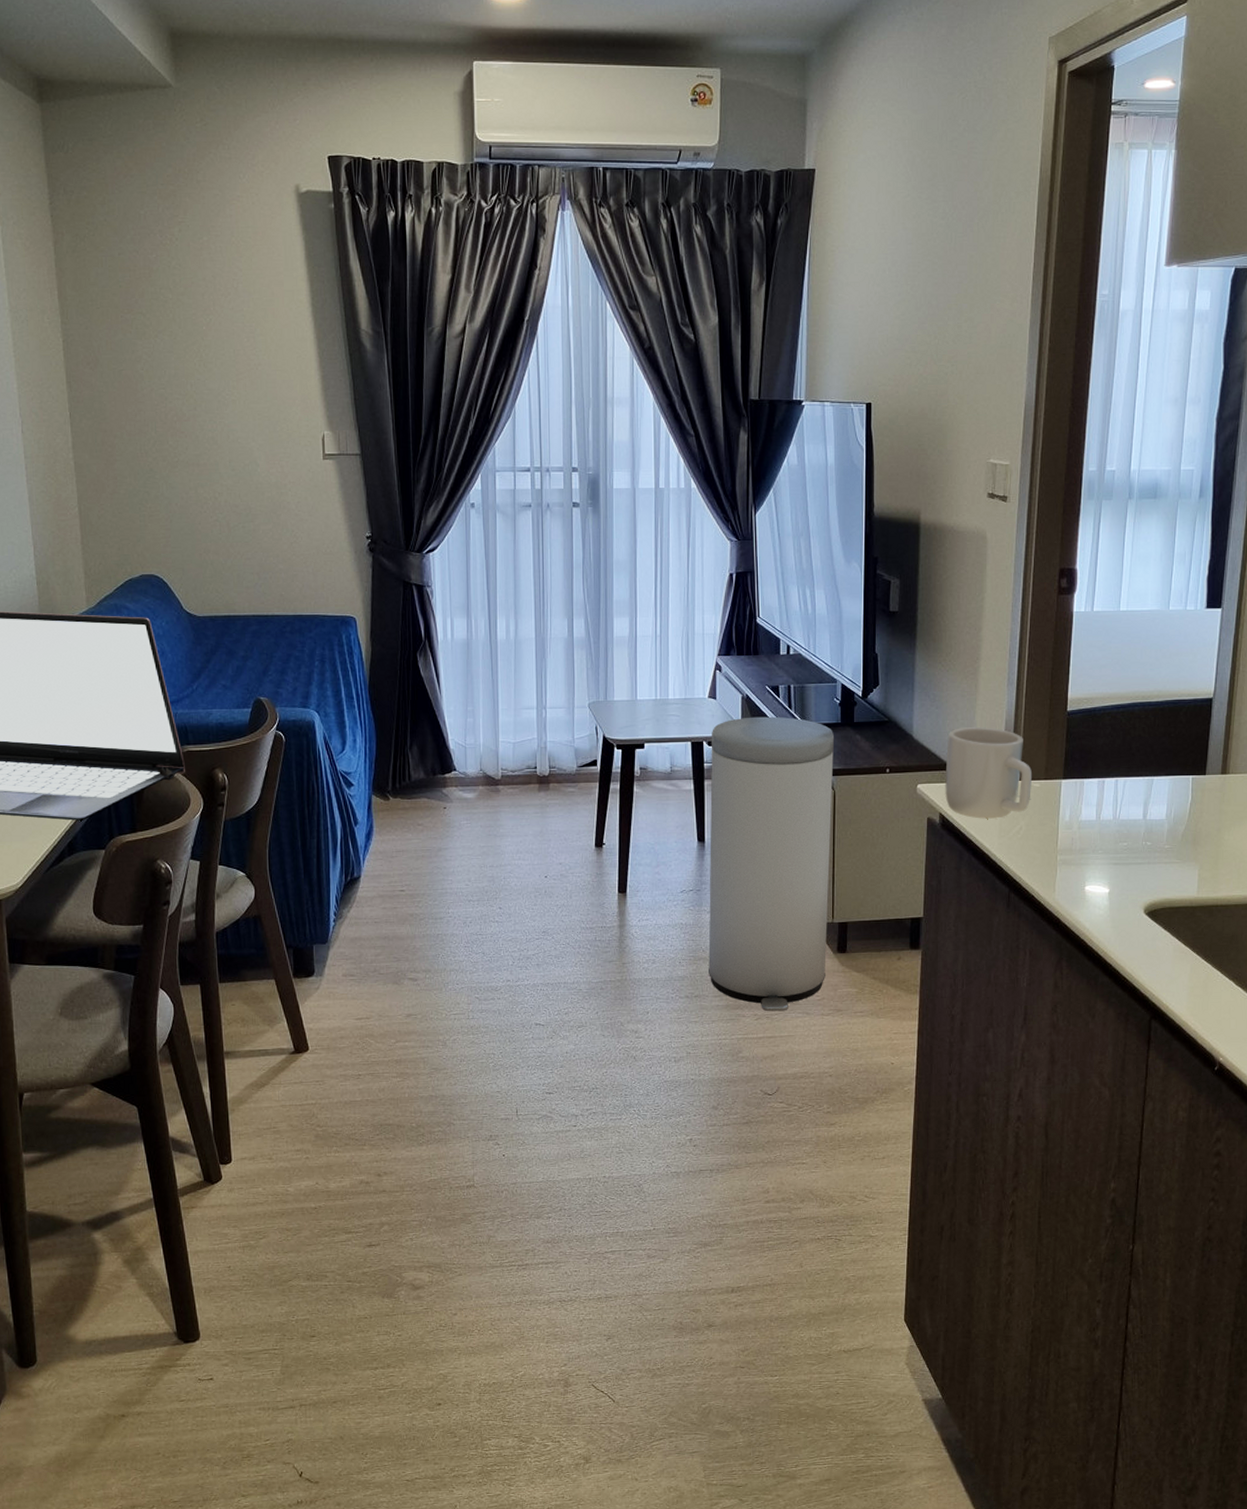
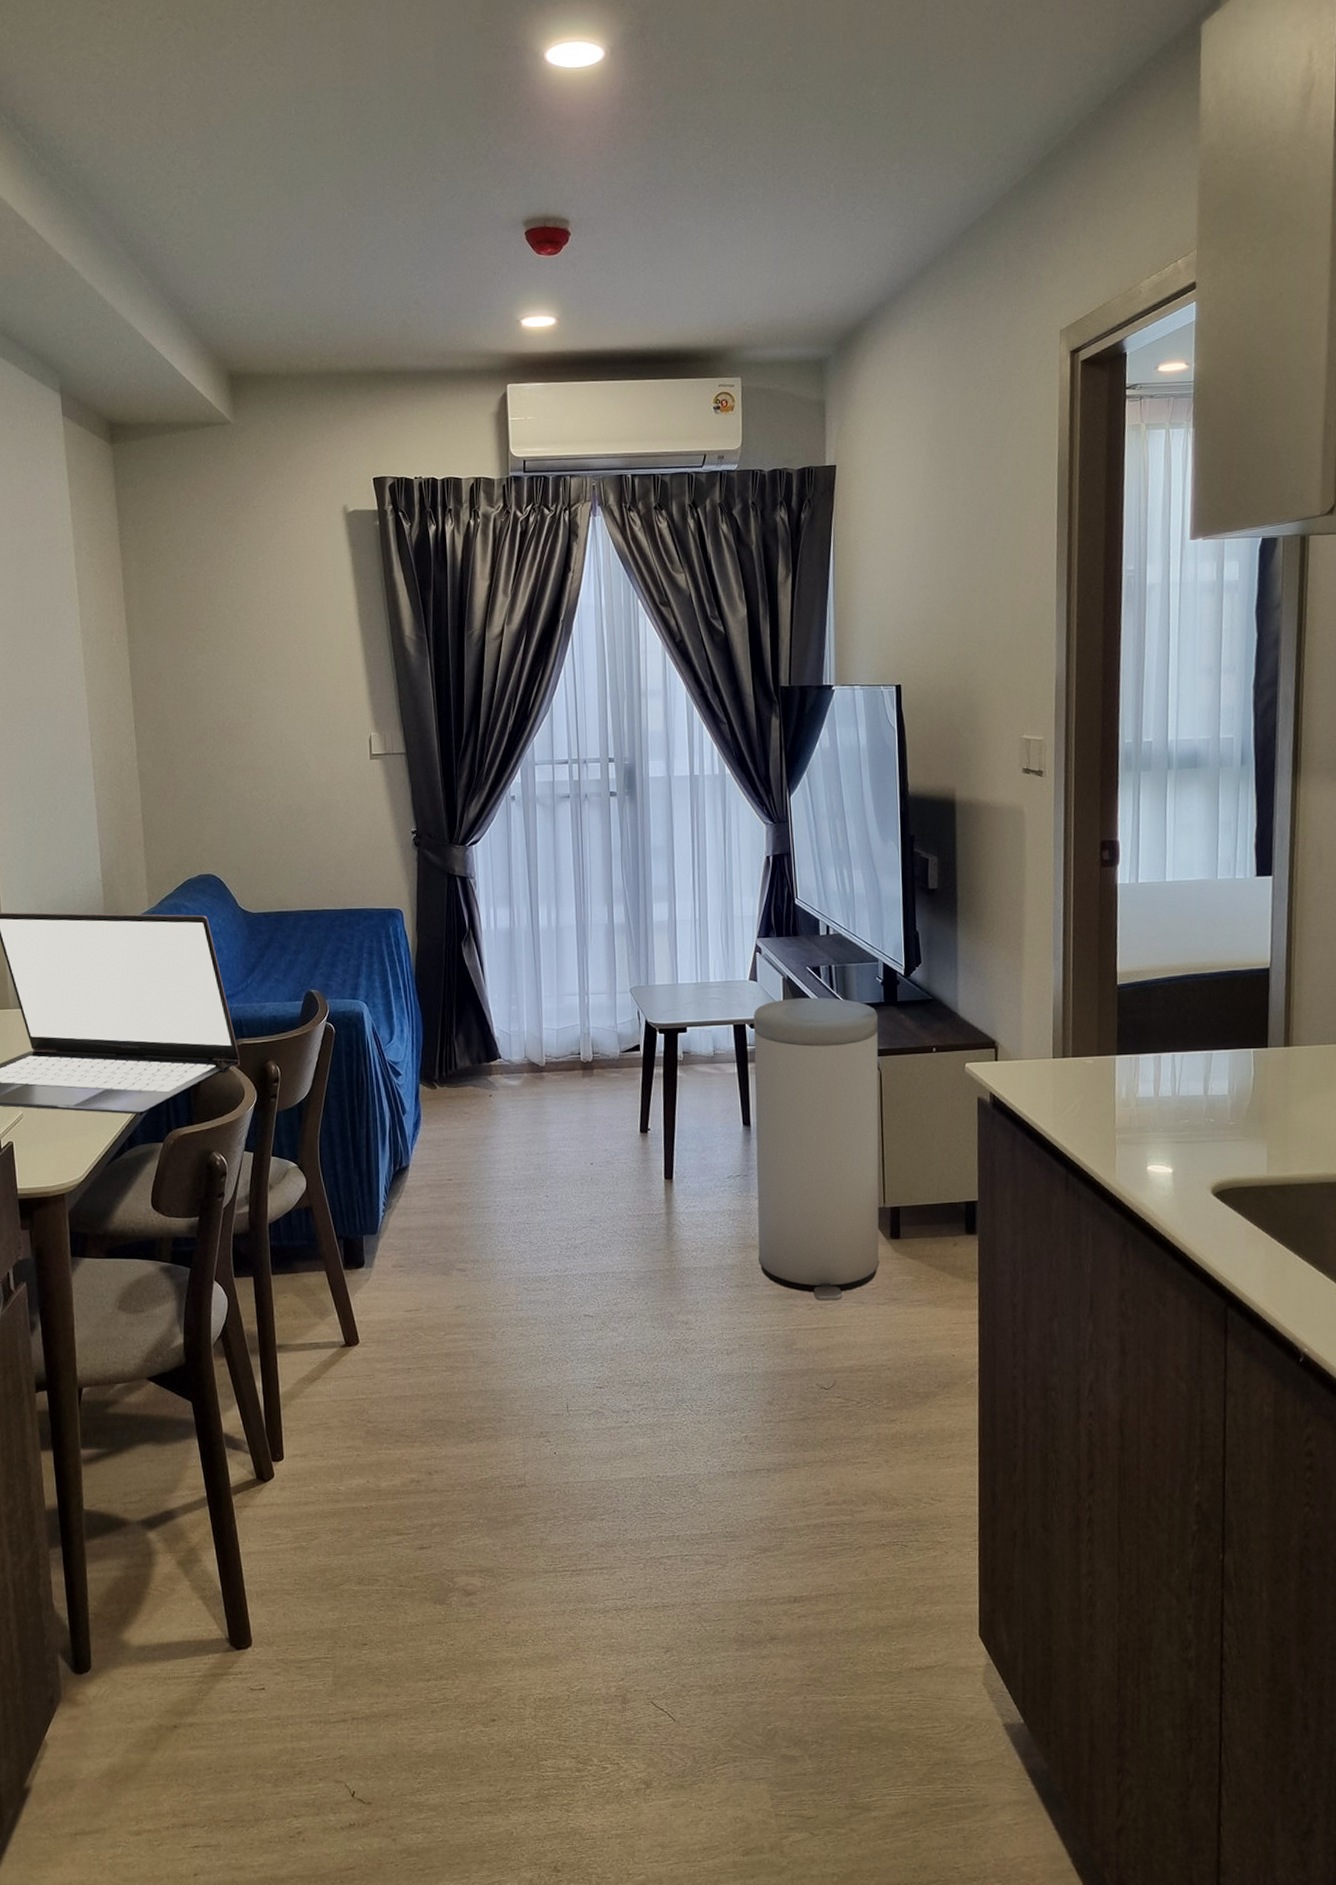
mug: present [945,727,1033,819] -> none [993,1003,1085,1098]

